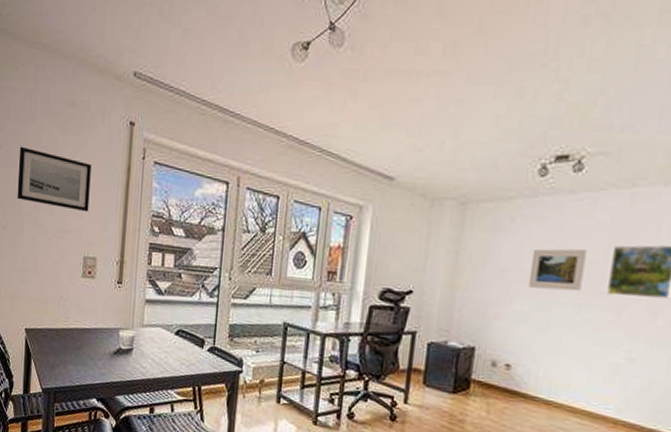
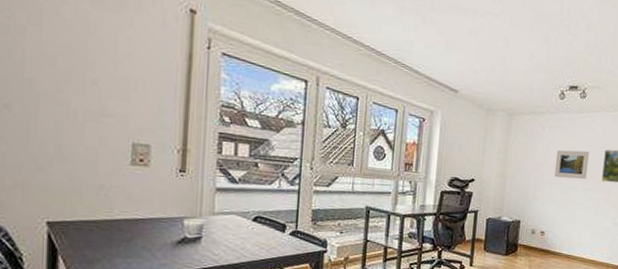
wall art: present [17,146,92,212] -> none [27,14,140,97]

